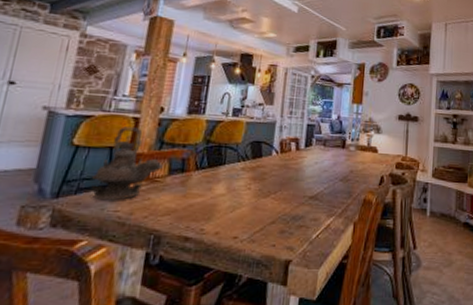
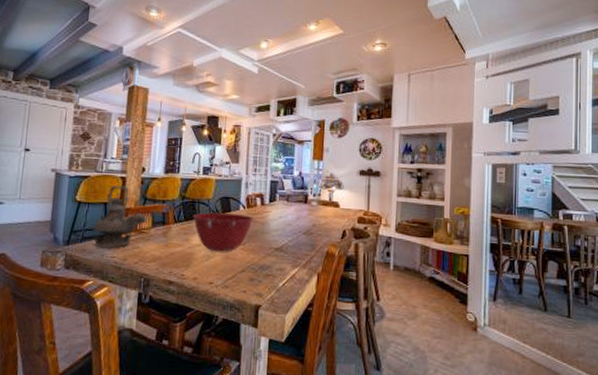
mixing bowl: none [218,158,287,202] -> present [193,212,253,252]

